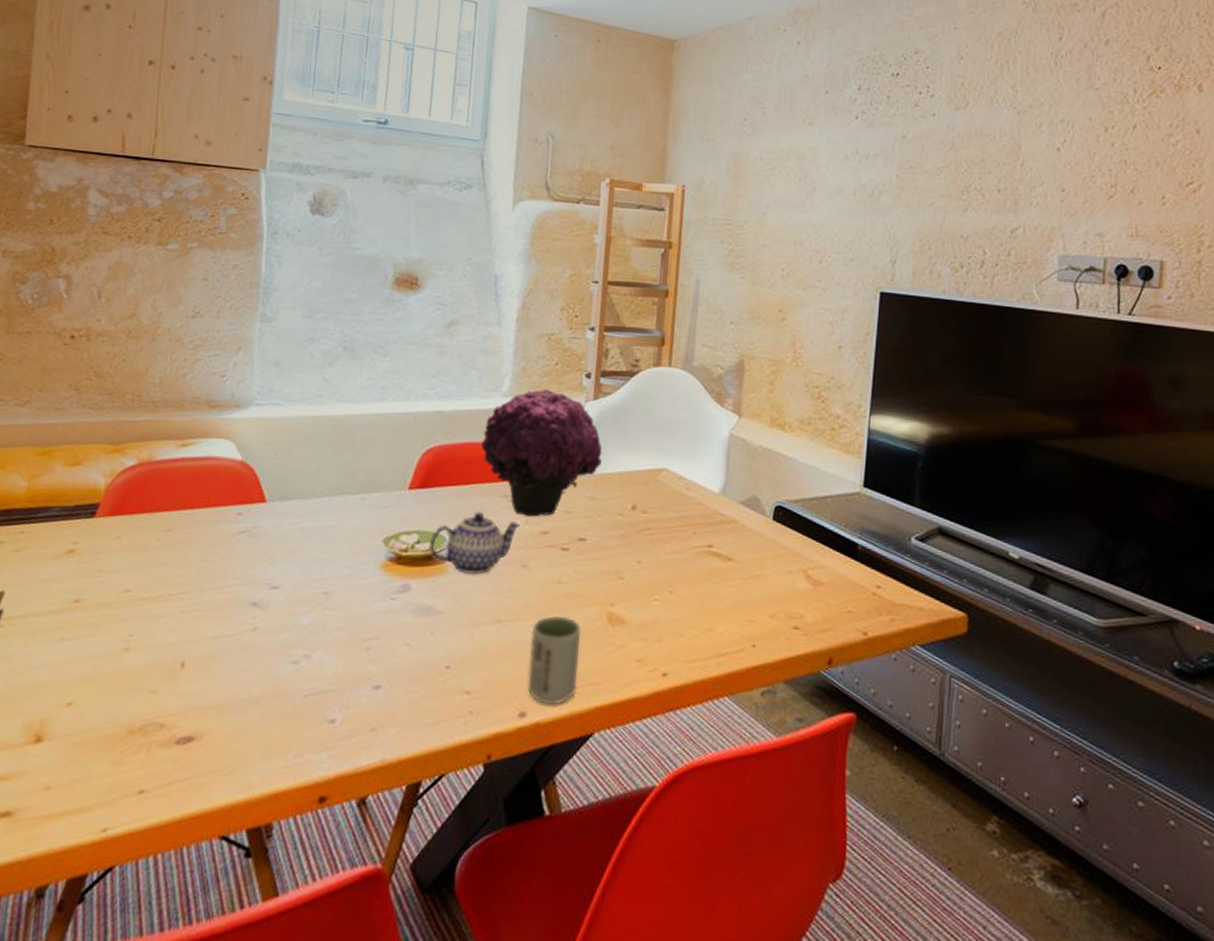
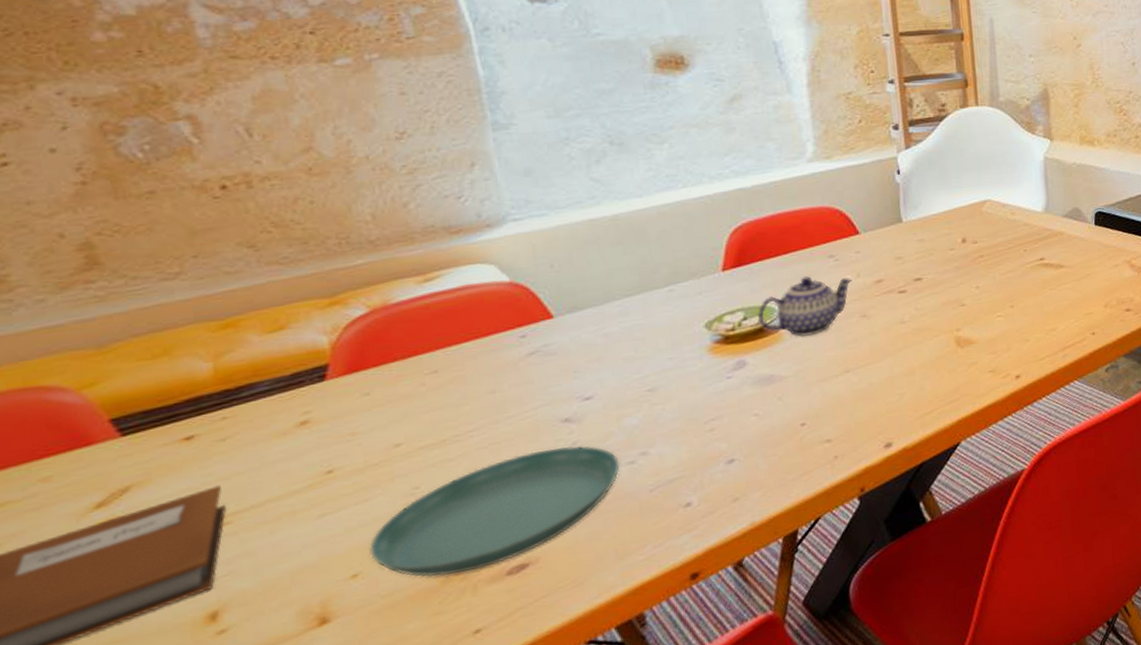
saucer: none [84,627,287,731] -> present [369,445,620,578]
flower: present [481,388,602,517] -> none [794,147,925,271]
cup: present [527,615,581,705] -> none [882,350,938,432]

